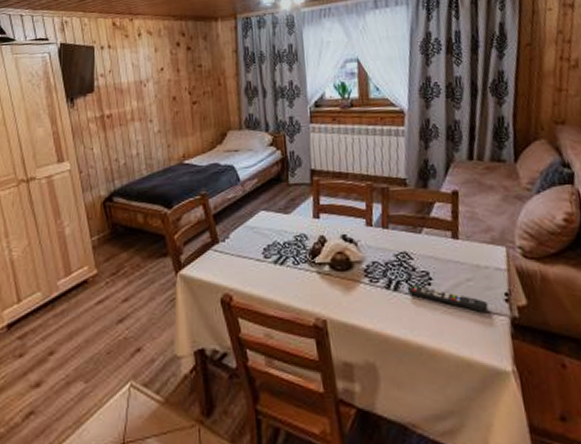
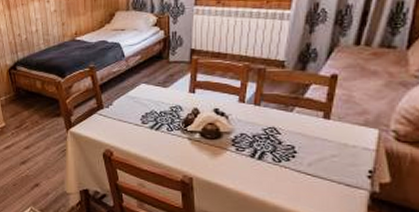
remote control: present [409,284,489,314] -> none [272,156,349,186]

